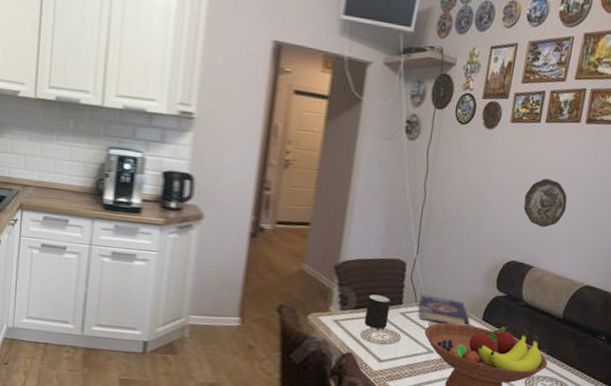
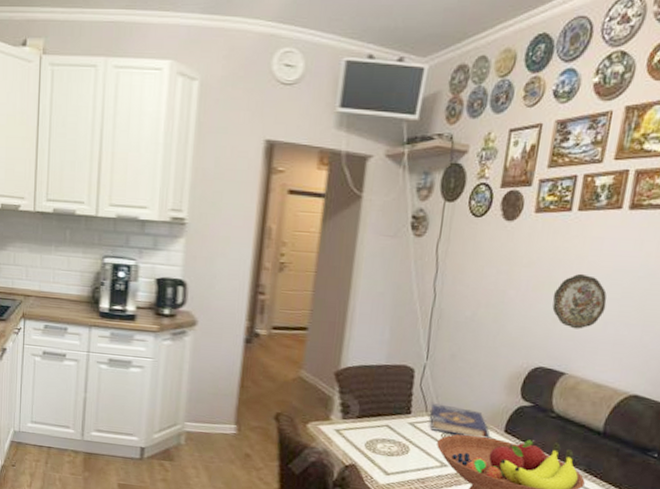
mug: present [365,294,391,329] -> none [369,402,398,440]

